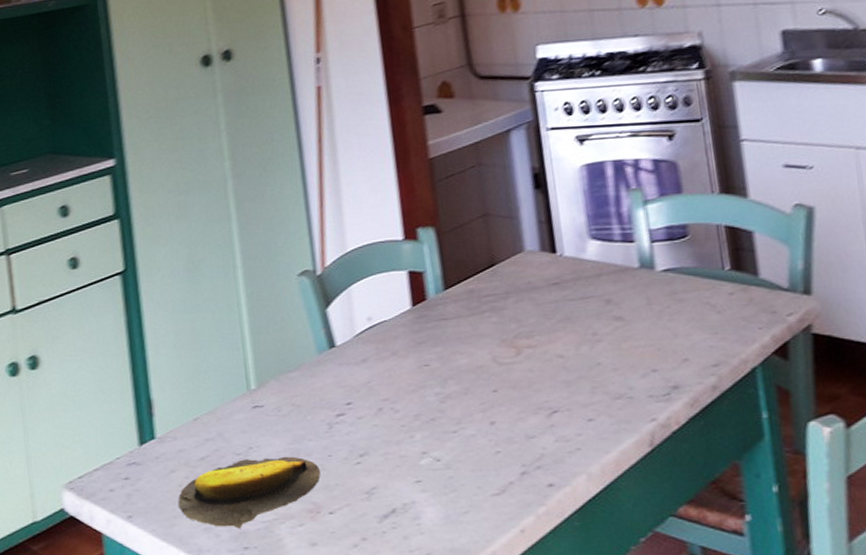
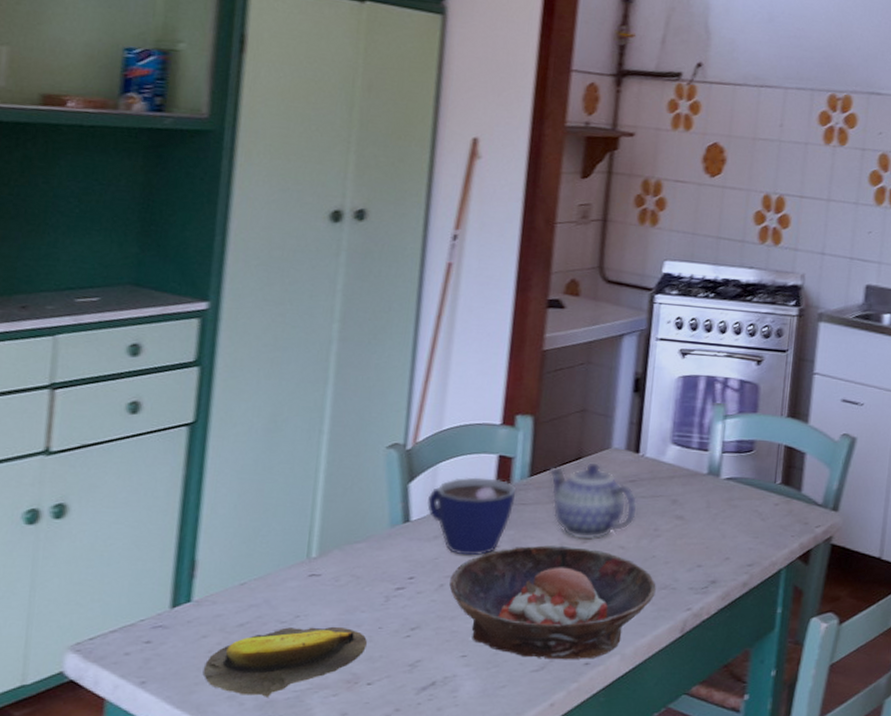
cup: none [348,295,435,377] -> present [427,477,517,556]
bowl: none [387,360,611,482] -> present [449,545,656,660]
teapot: none [463,267,570,352] -> present [549,461,638,541]

